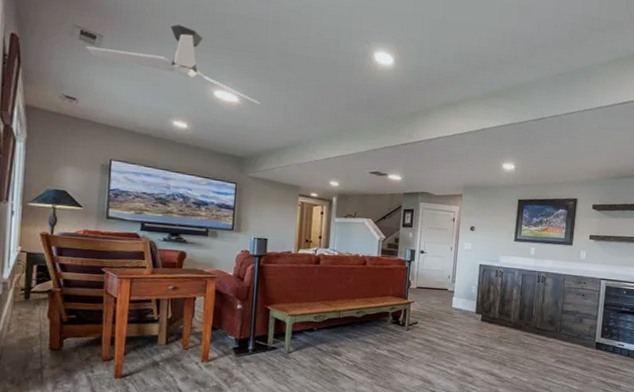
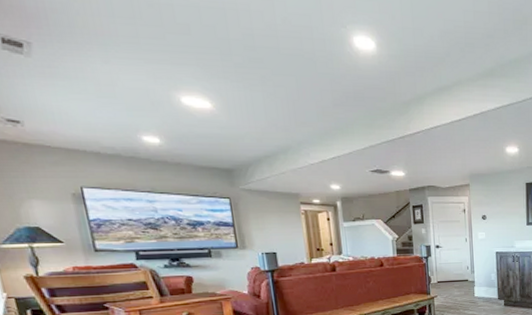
ceiling fan: present [85,24,260,105] -> none [13,22,237,109]

